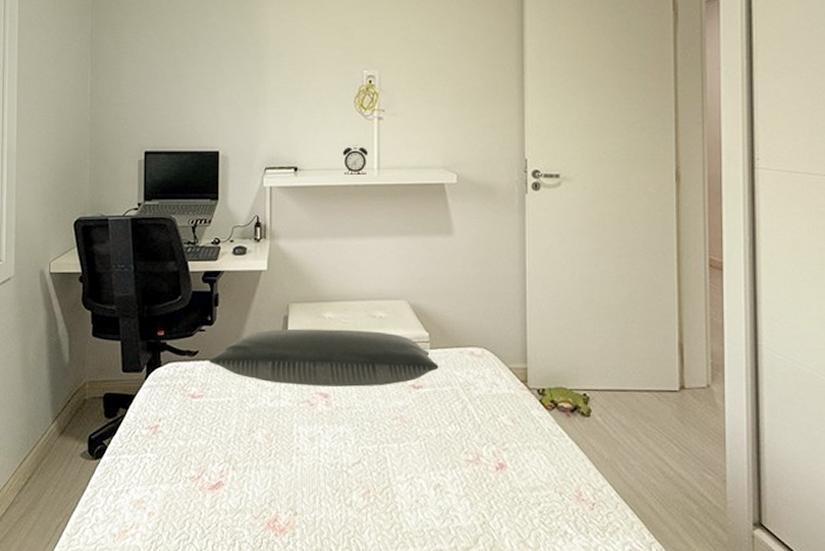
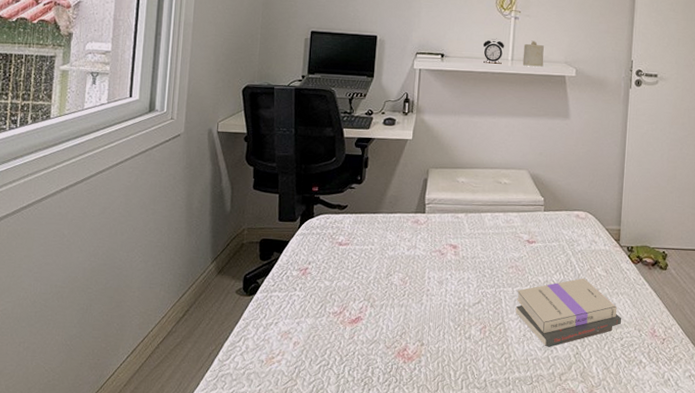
pillow: present [209,328,439,387] -> none [356,189,550,241]
candle: none [391,144,417,175] -> present [522,40,544,67]
books: none [404,429,538,516] -> present [515,278,622,347]

